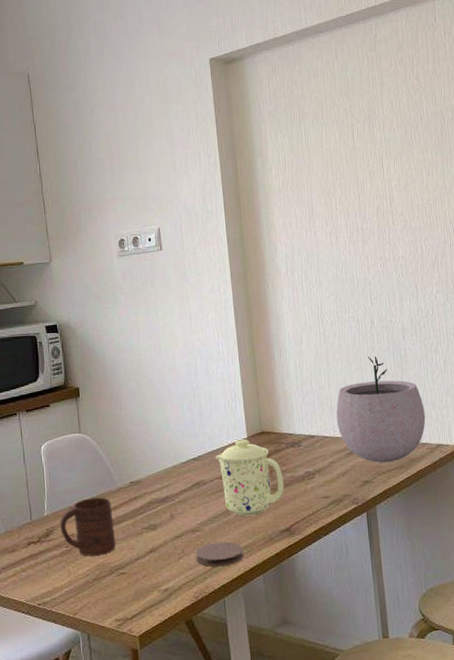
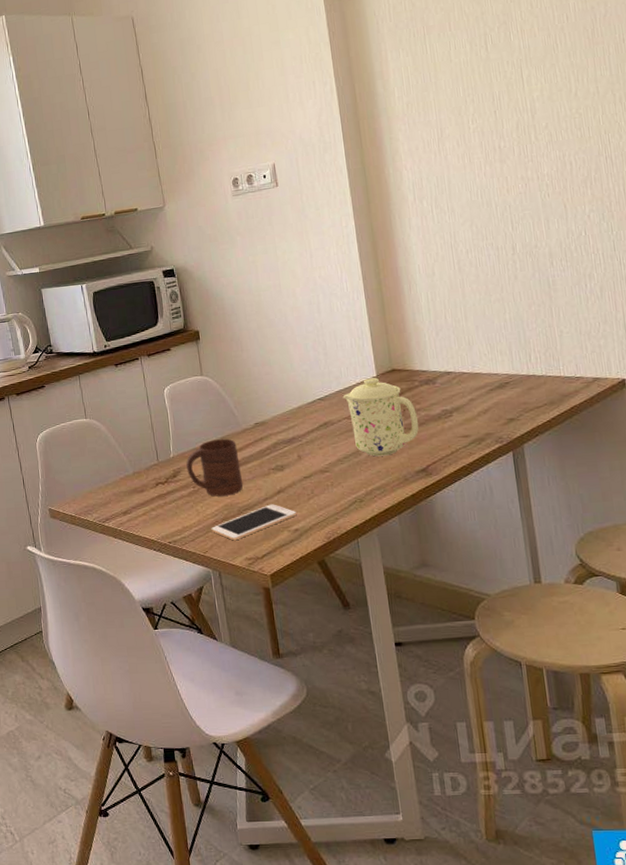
cell phone: none [82,564,167,602] -> present [211,504,297,541]
coaster: present [195,541,244,567] -> none [325,482,377,508]
plant pot: present [336,355,426,463] -> none [474,284,580,399]

